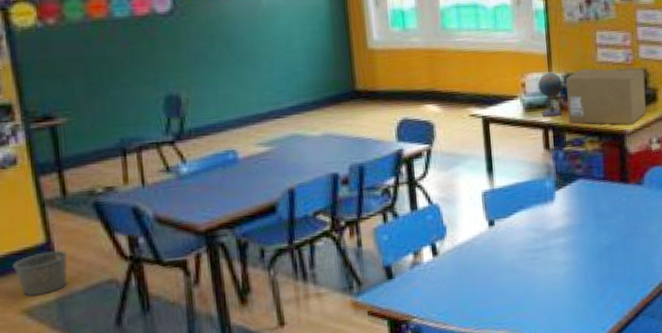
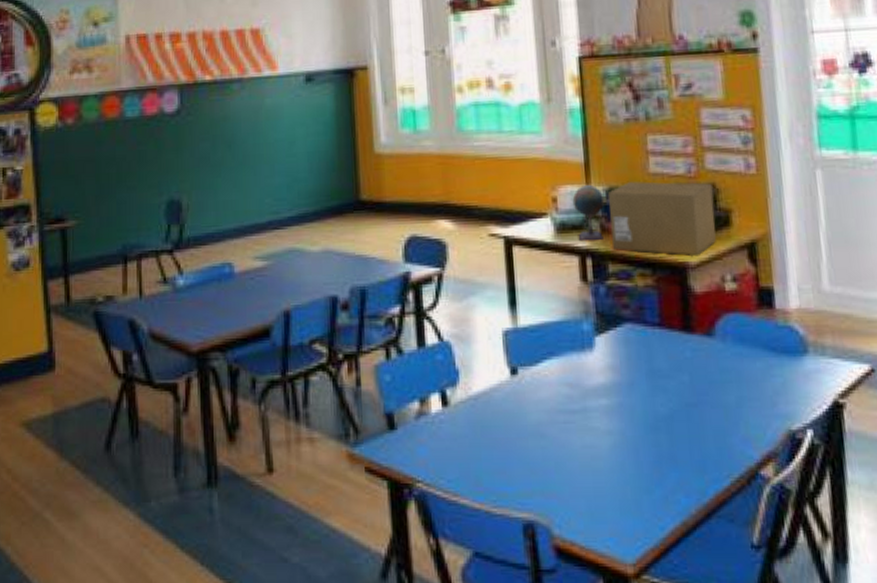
basket: present [13,250,68,297] -> none [17,361,66,408]

